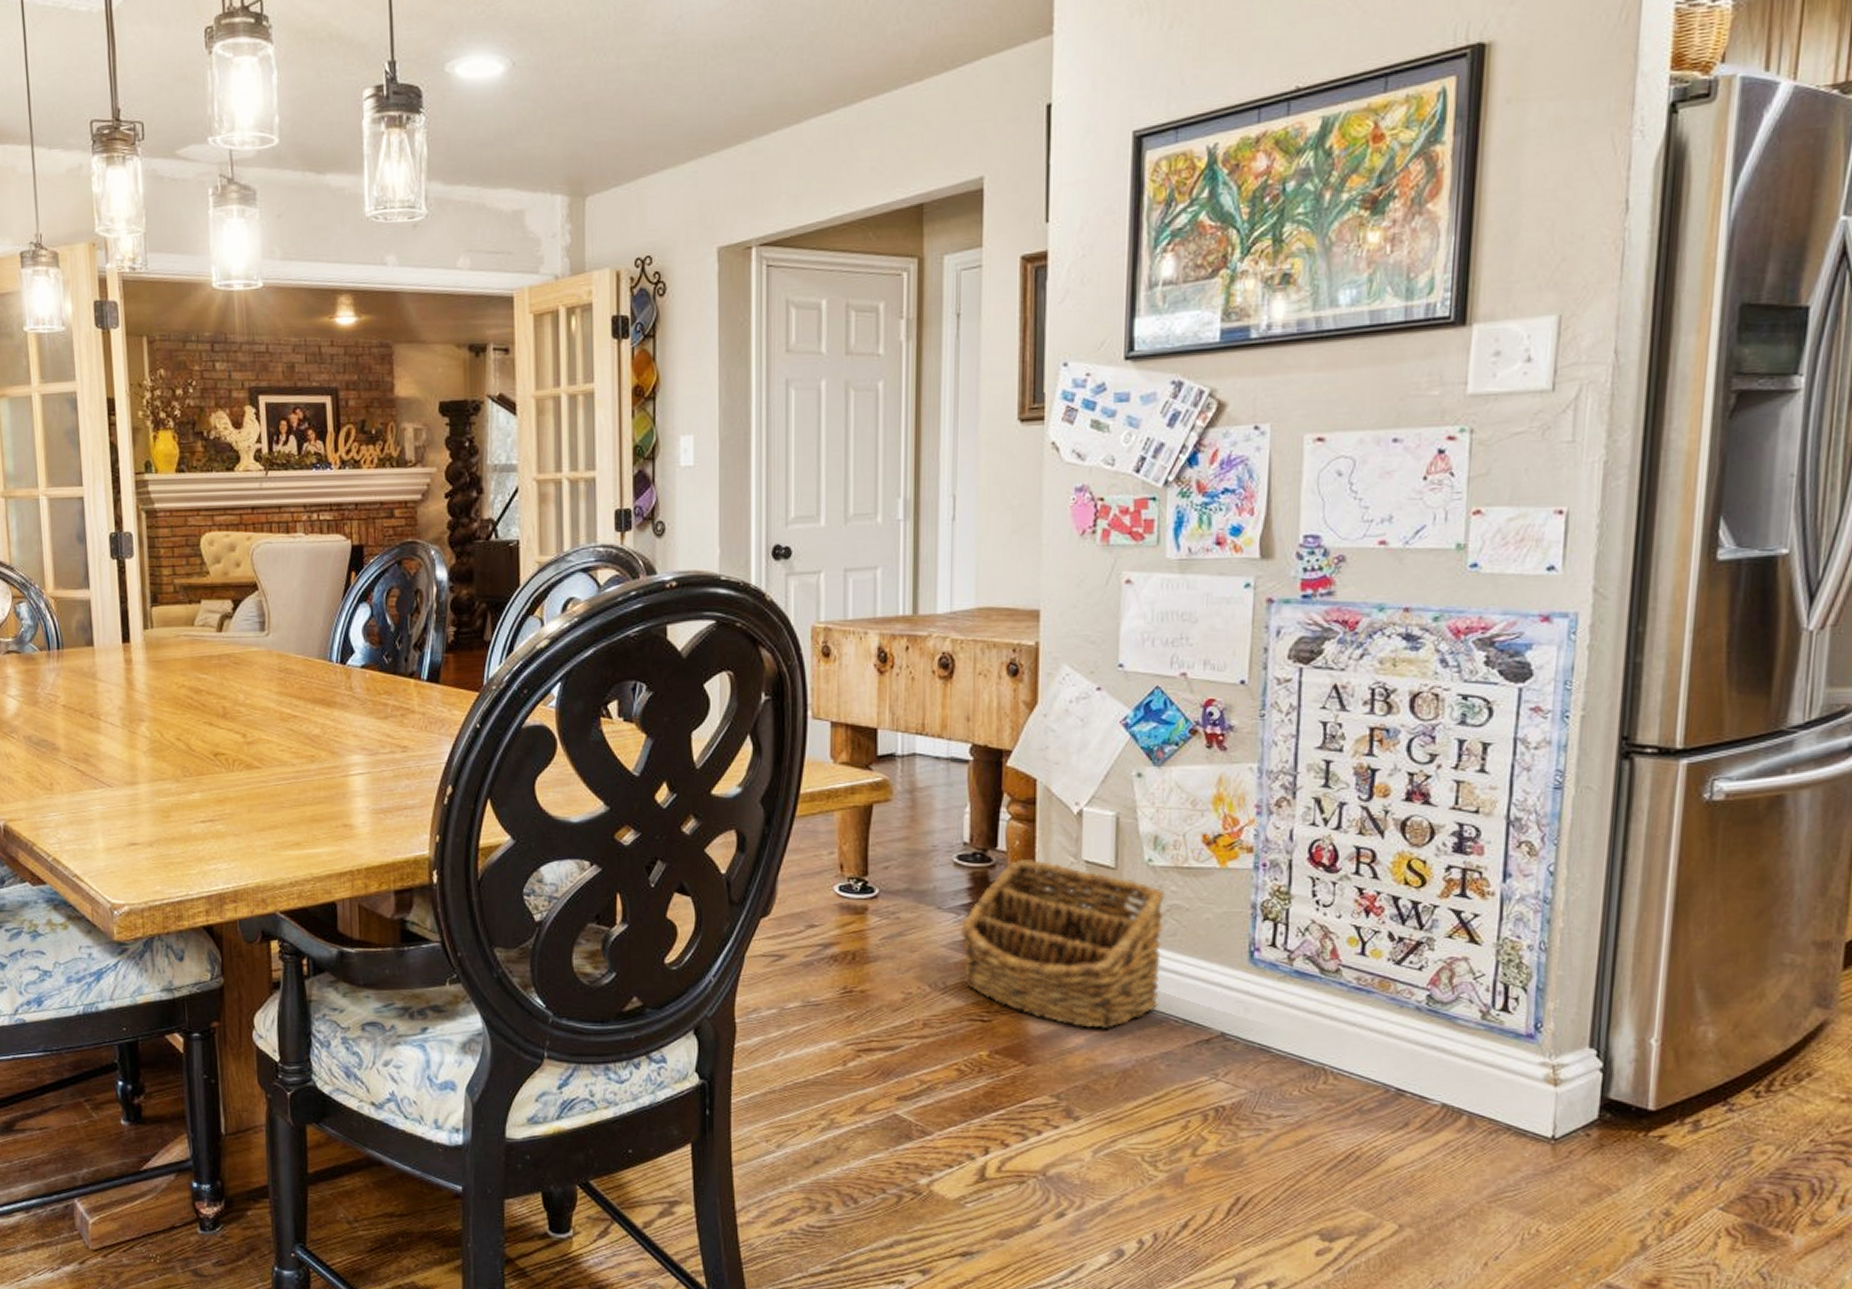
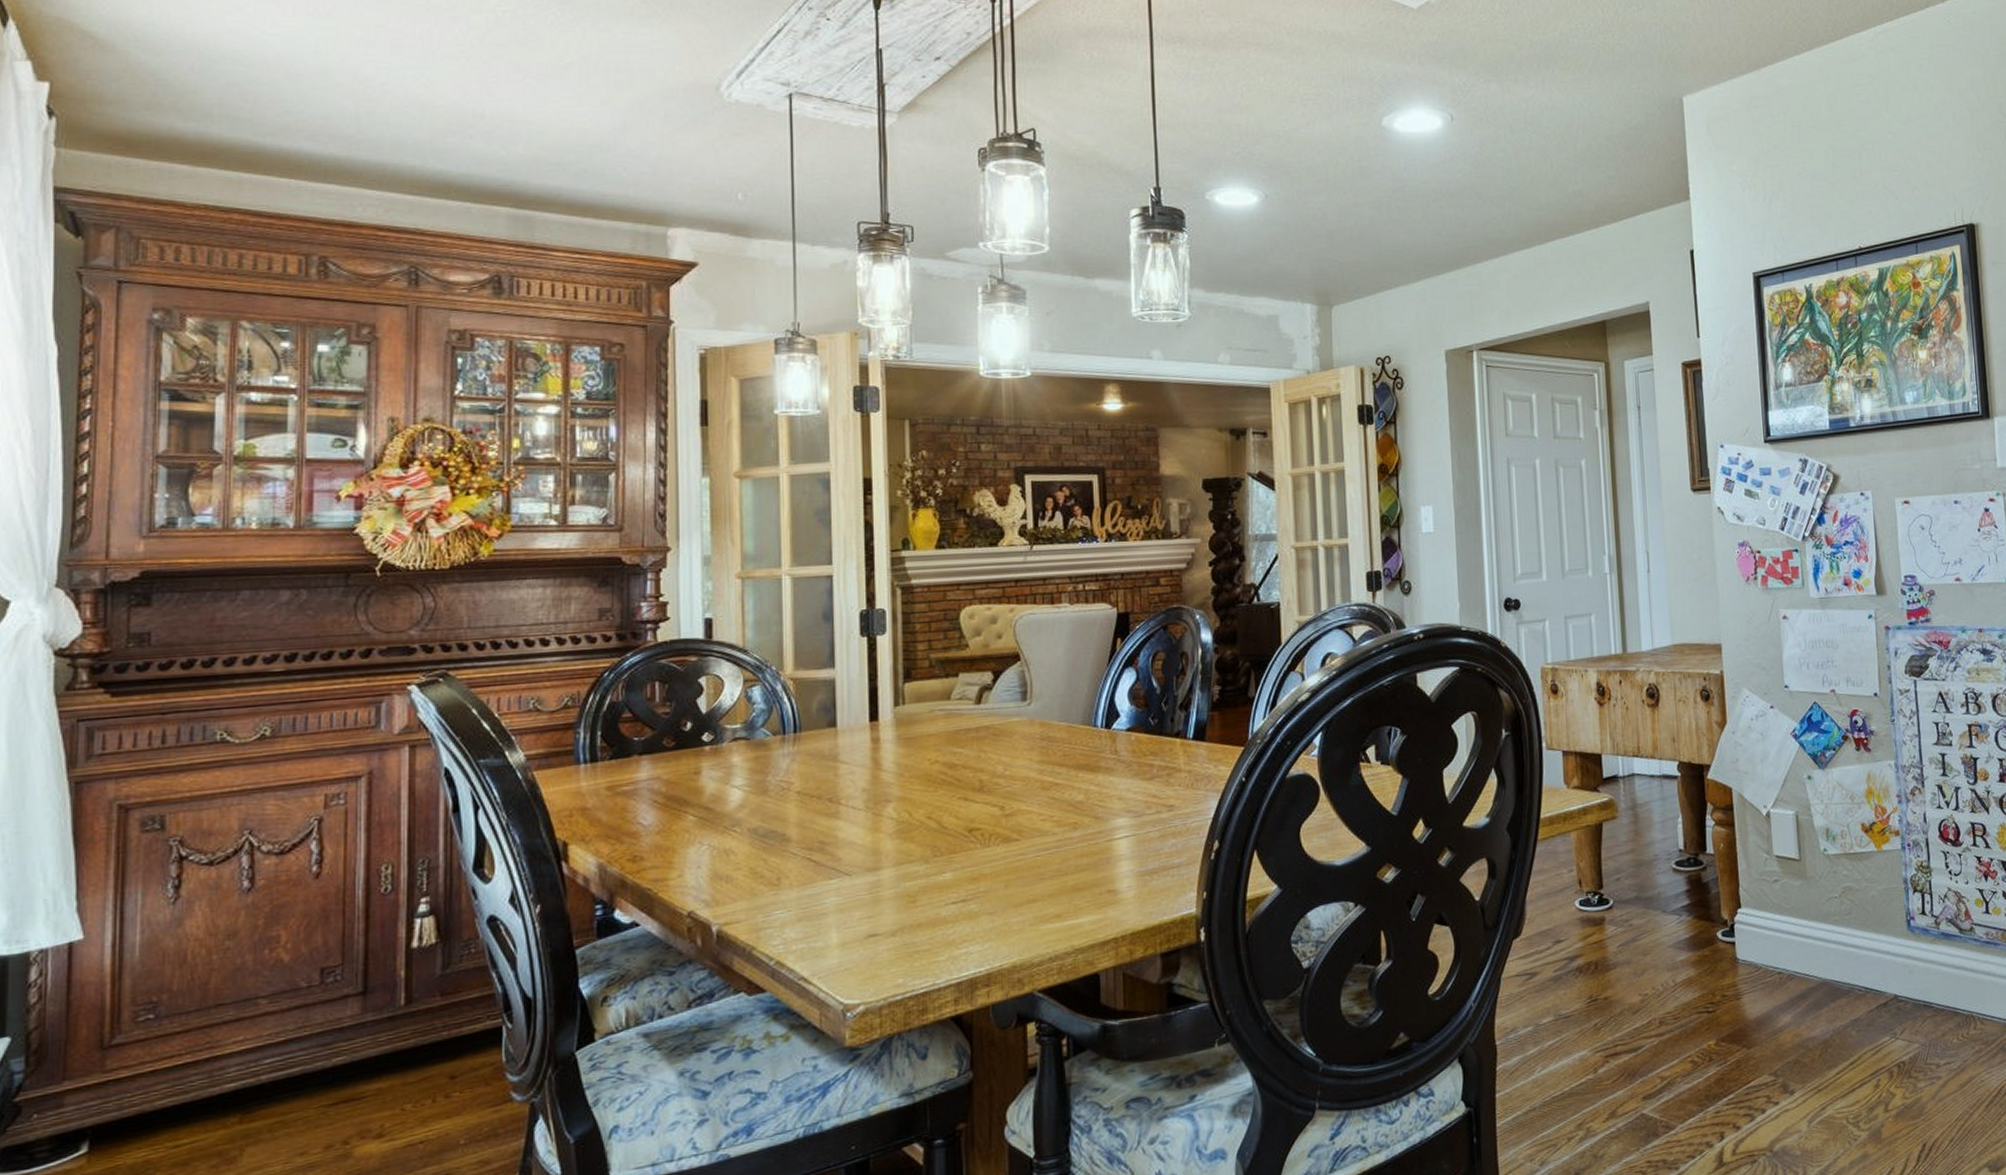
basket: present [961,859,1165,1030] -> none [1684,858,1845,1006]

